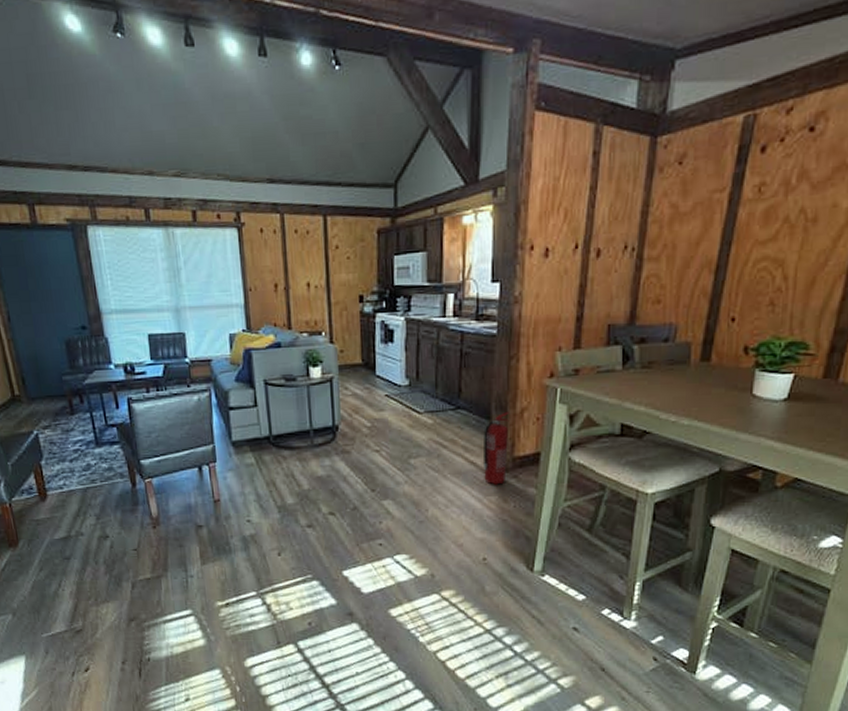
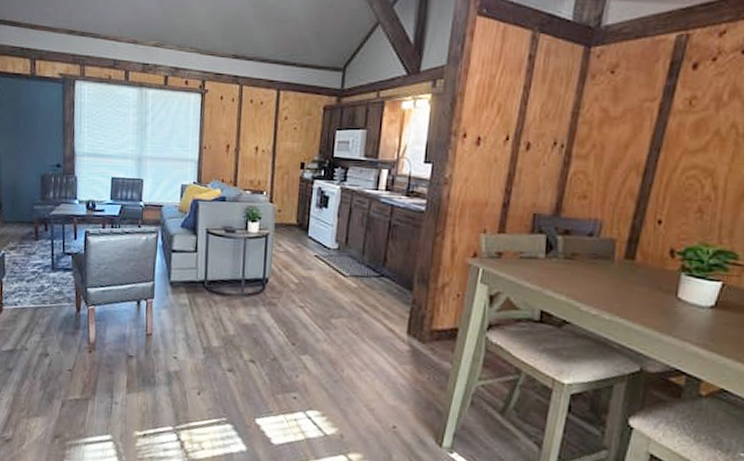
fire extinguisher: present [482,411,509,485] -> none [400,284,431,355]

